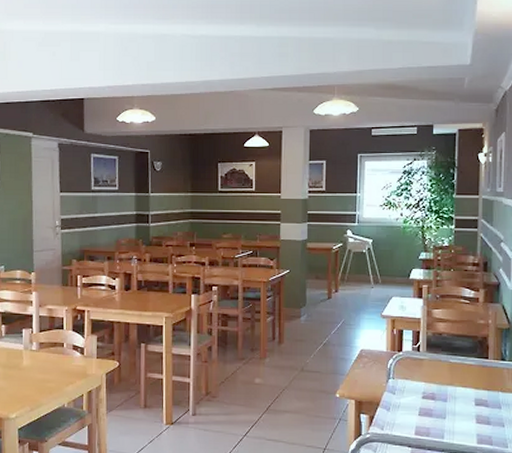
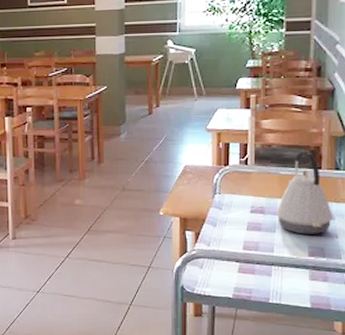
kettle: none [446,339,499,422] -> present [276,149,333,234]

